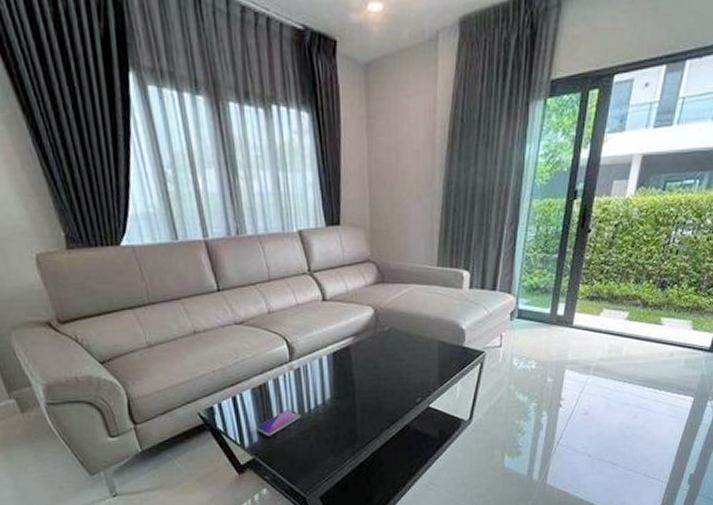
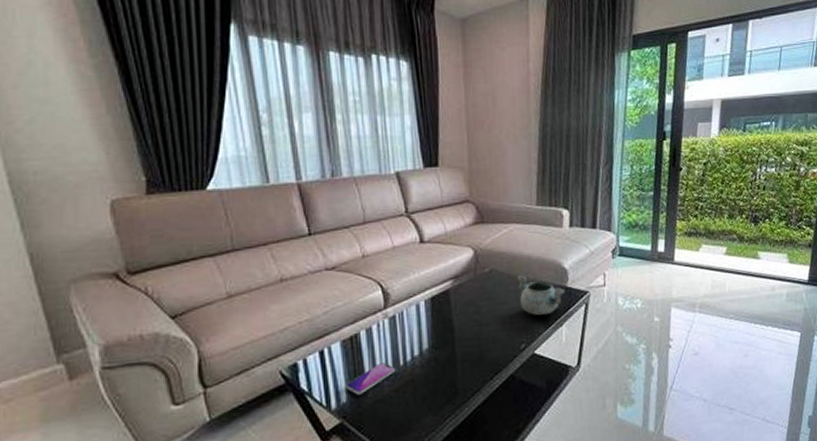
decorative bowl: none [414,335,461,372] -> present [516,275,565,315]

